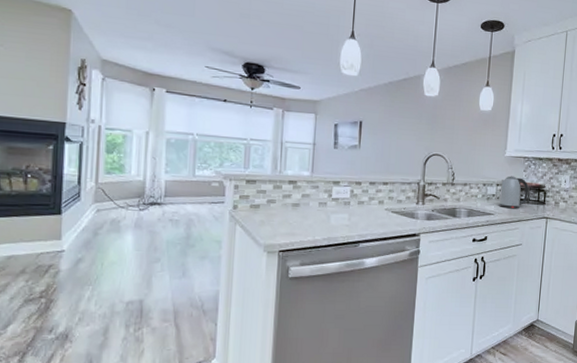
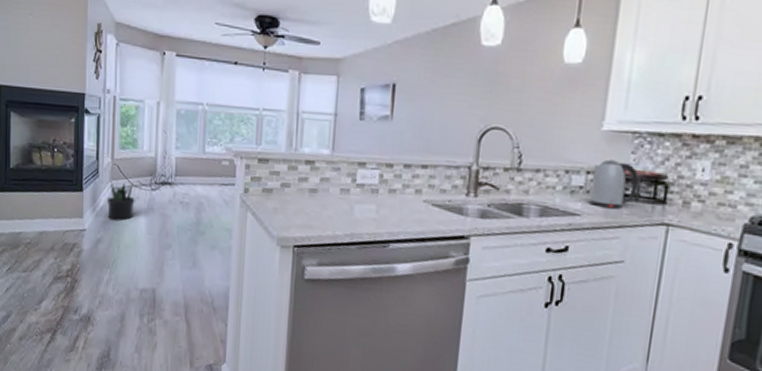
planter: none [89,203,122,241] -> present [106,181,135,222]

